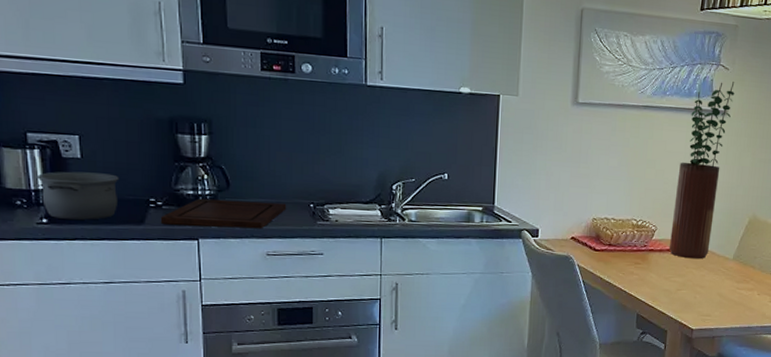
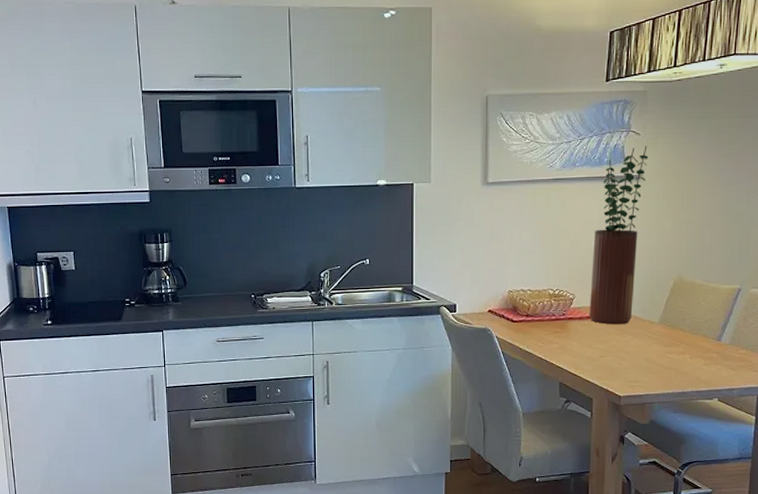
cooking pot: present [36,171,120,221] -> none [43,281,103,321]
cutting board: present [160,198,287,229] -> none [133,296,232,320]

